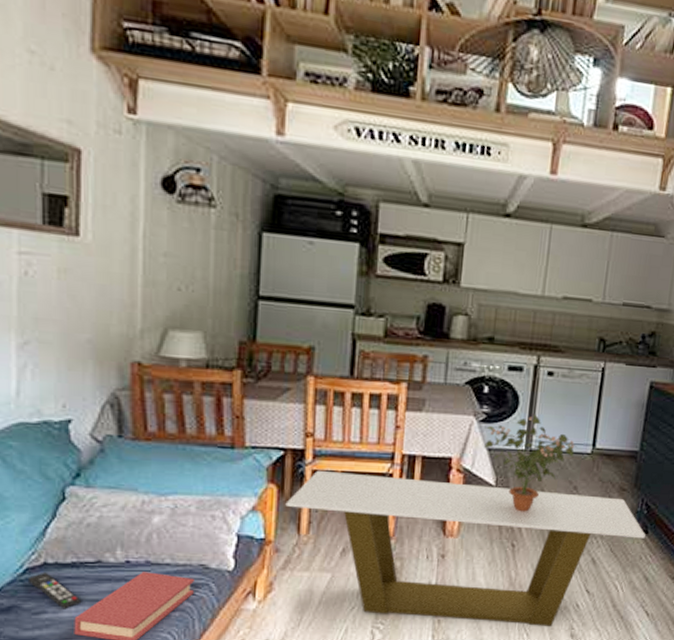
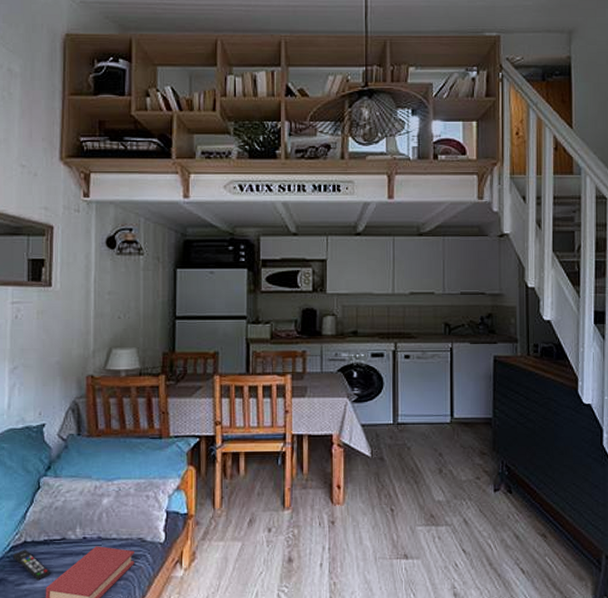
coffee table: present [285,470,645,627] -> none [202,452,510,587]
potted plant: present [484,414,577,512] -> none [358,392,437,479]

